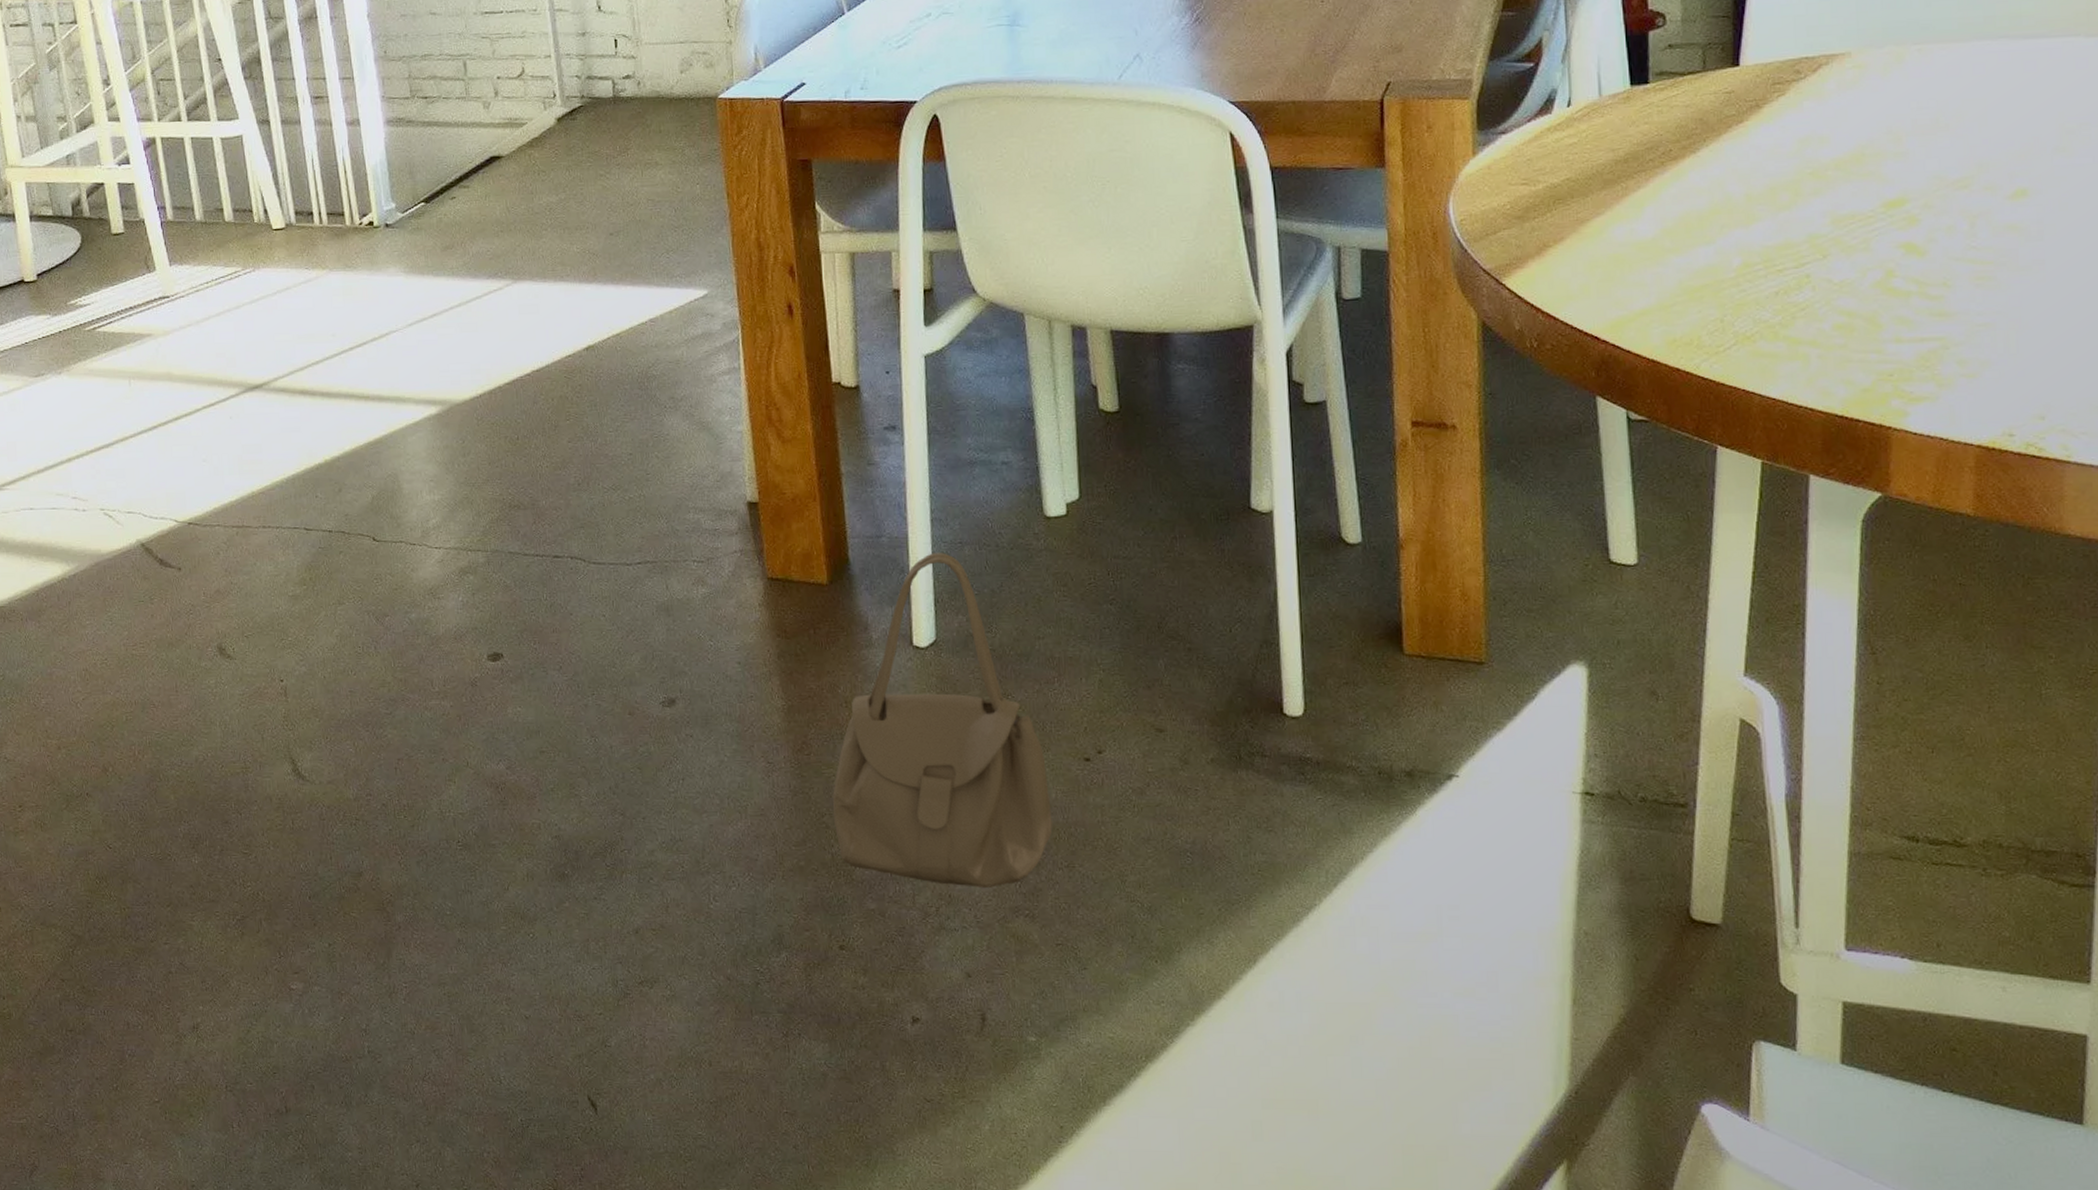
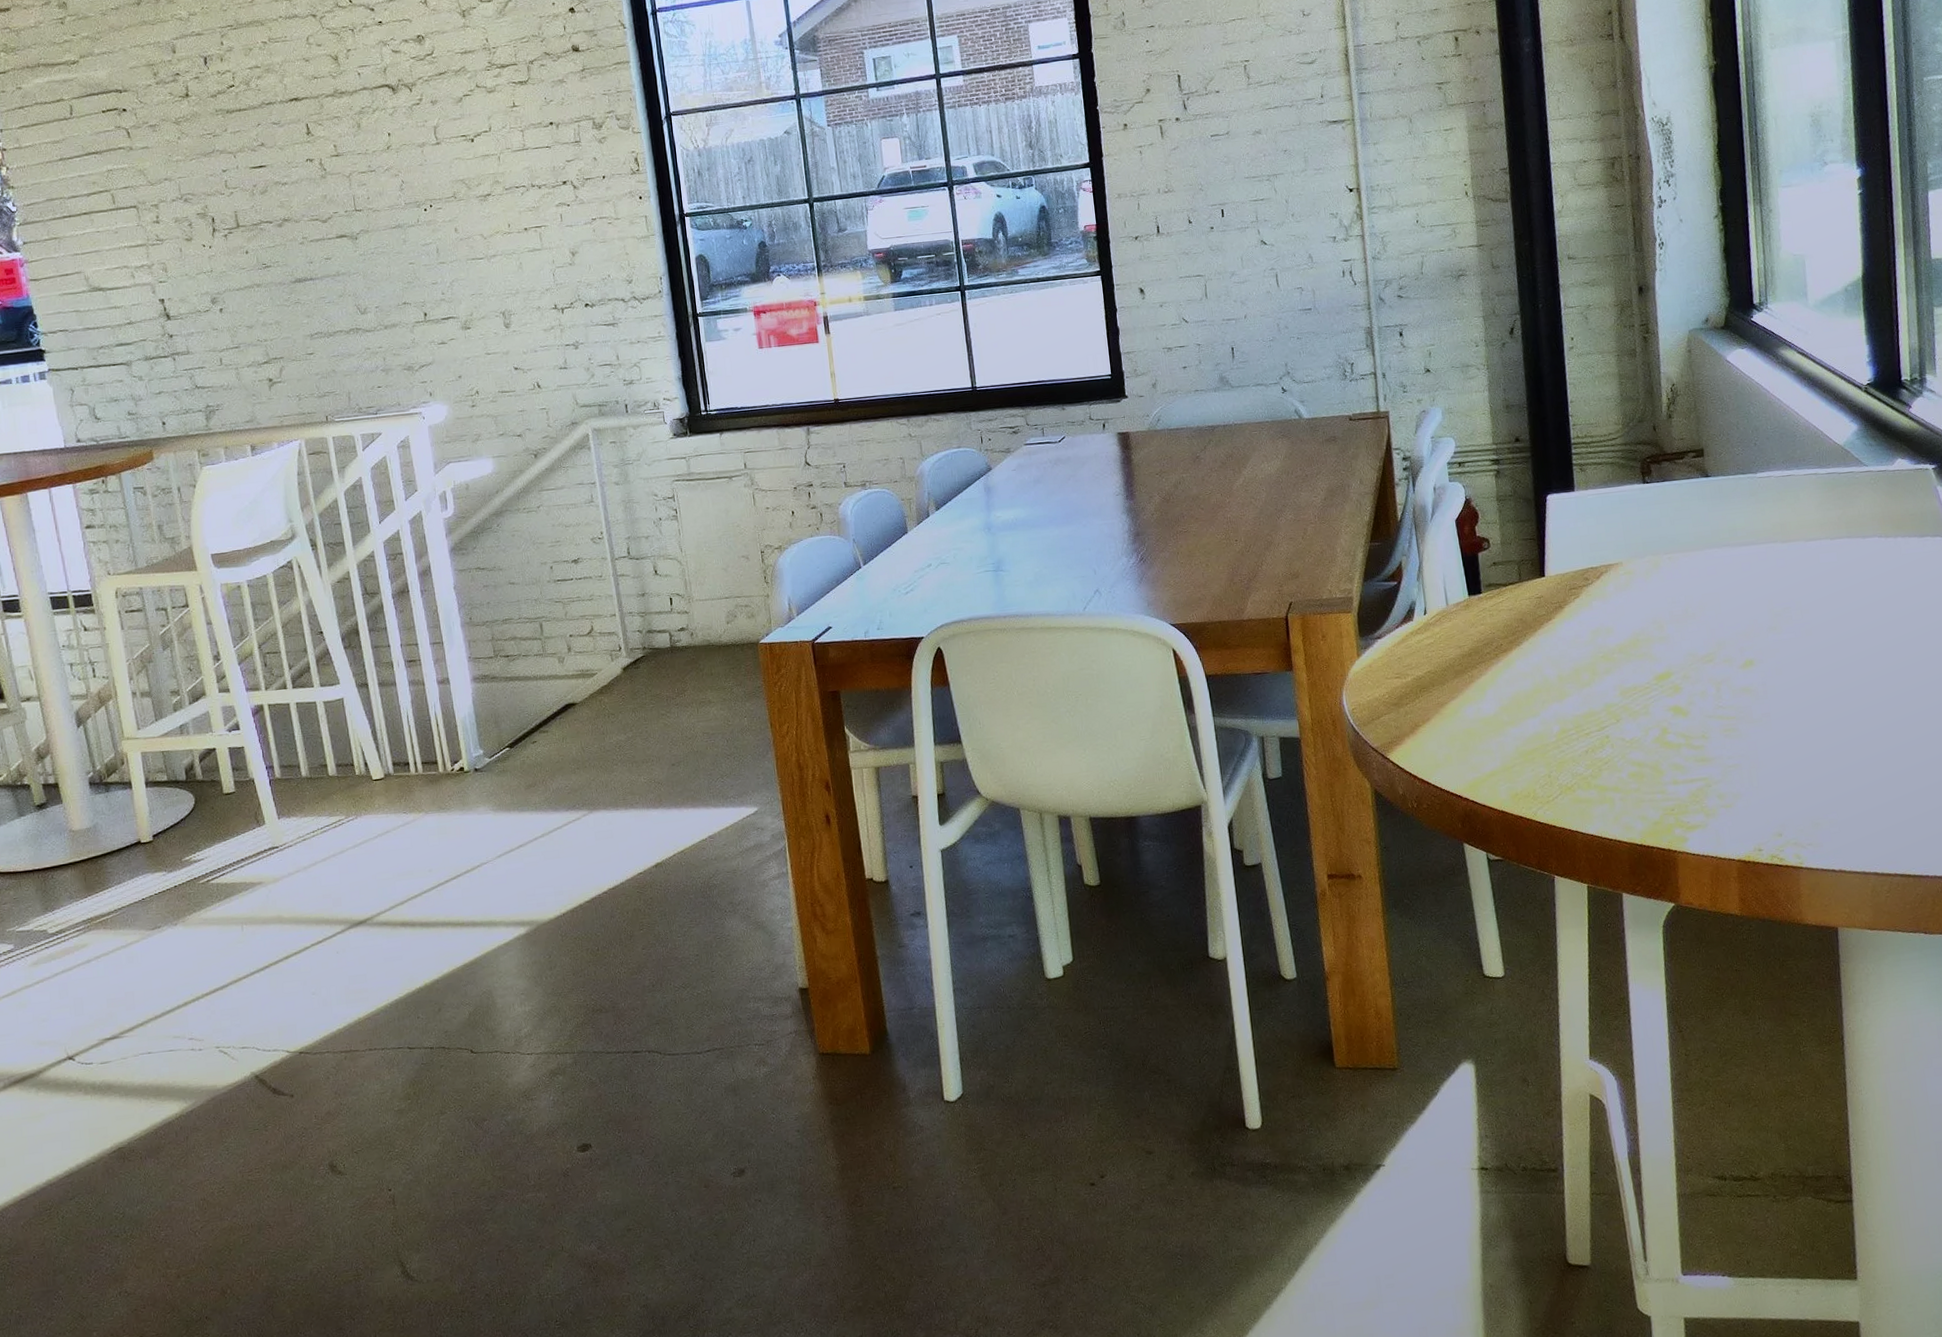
handbag: present [832,553,1052,887] -> none [883,1017,1068,1308]

